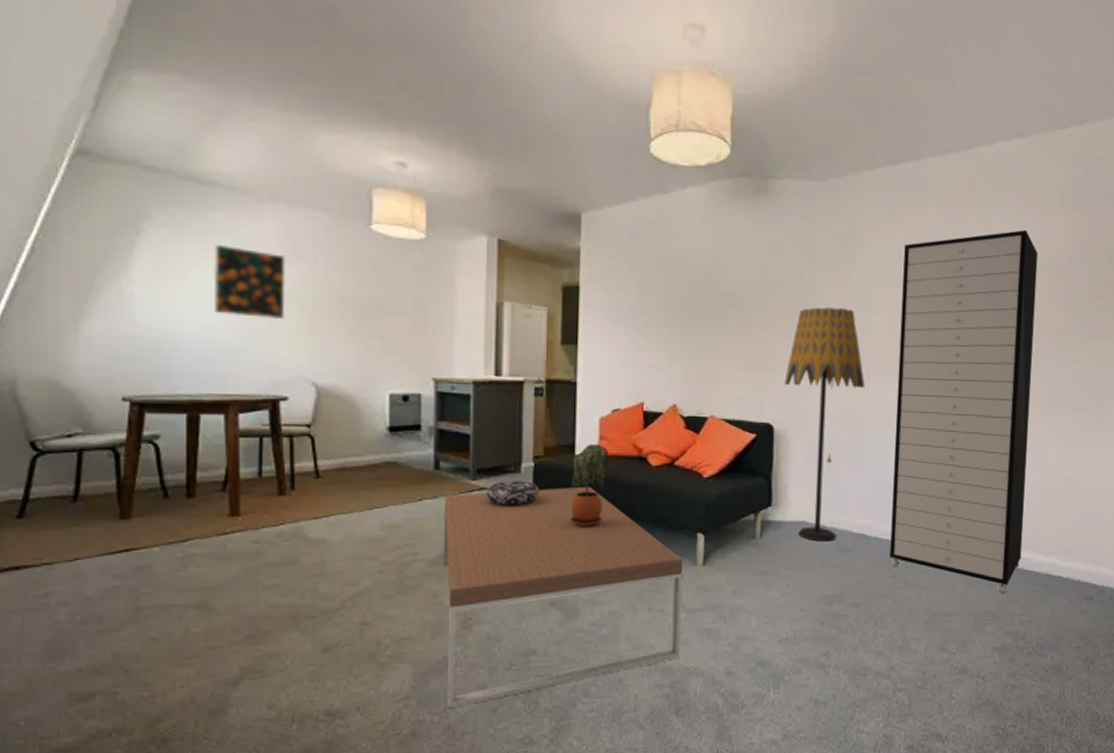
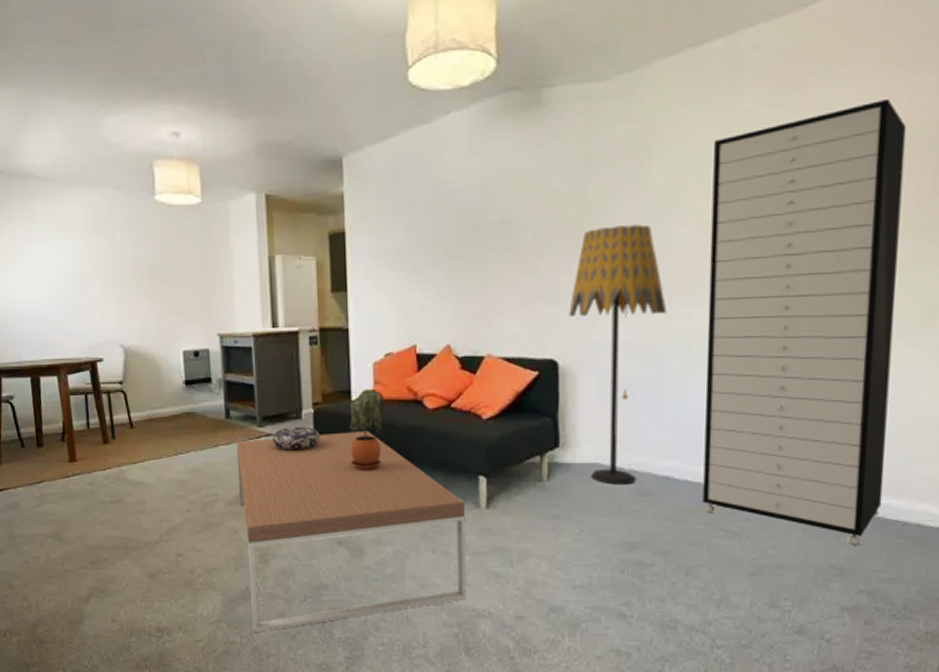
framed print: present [213,244,286,320] -> none [36,229,94,291]

